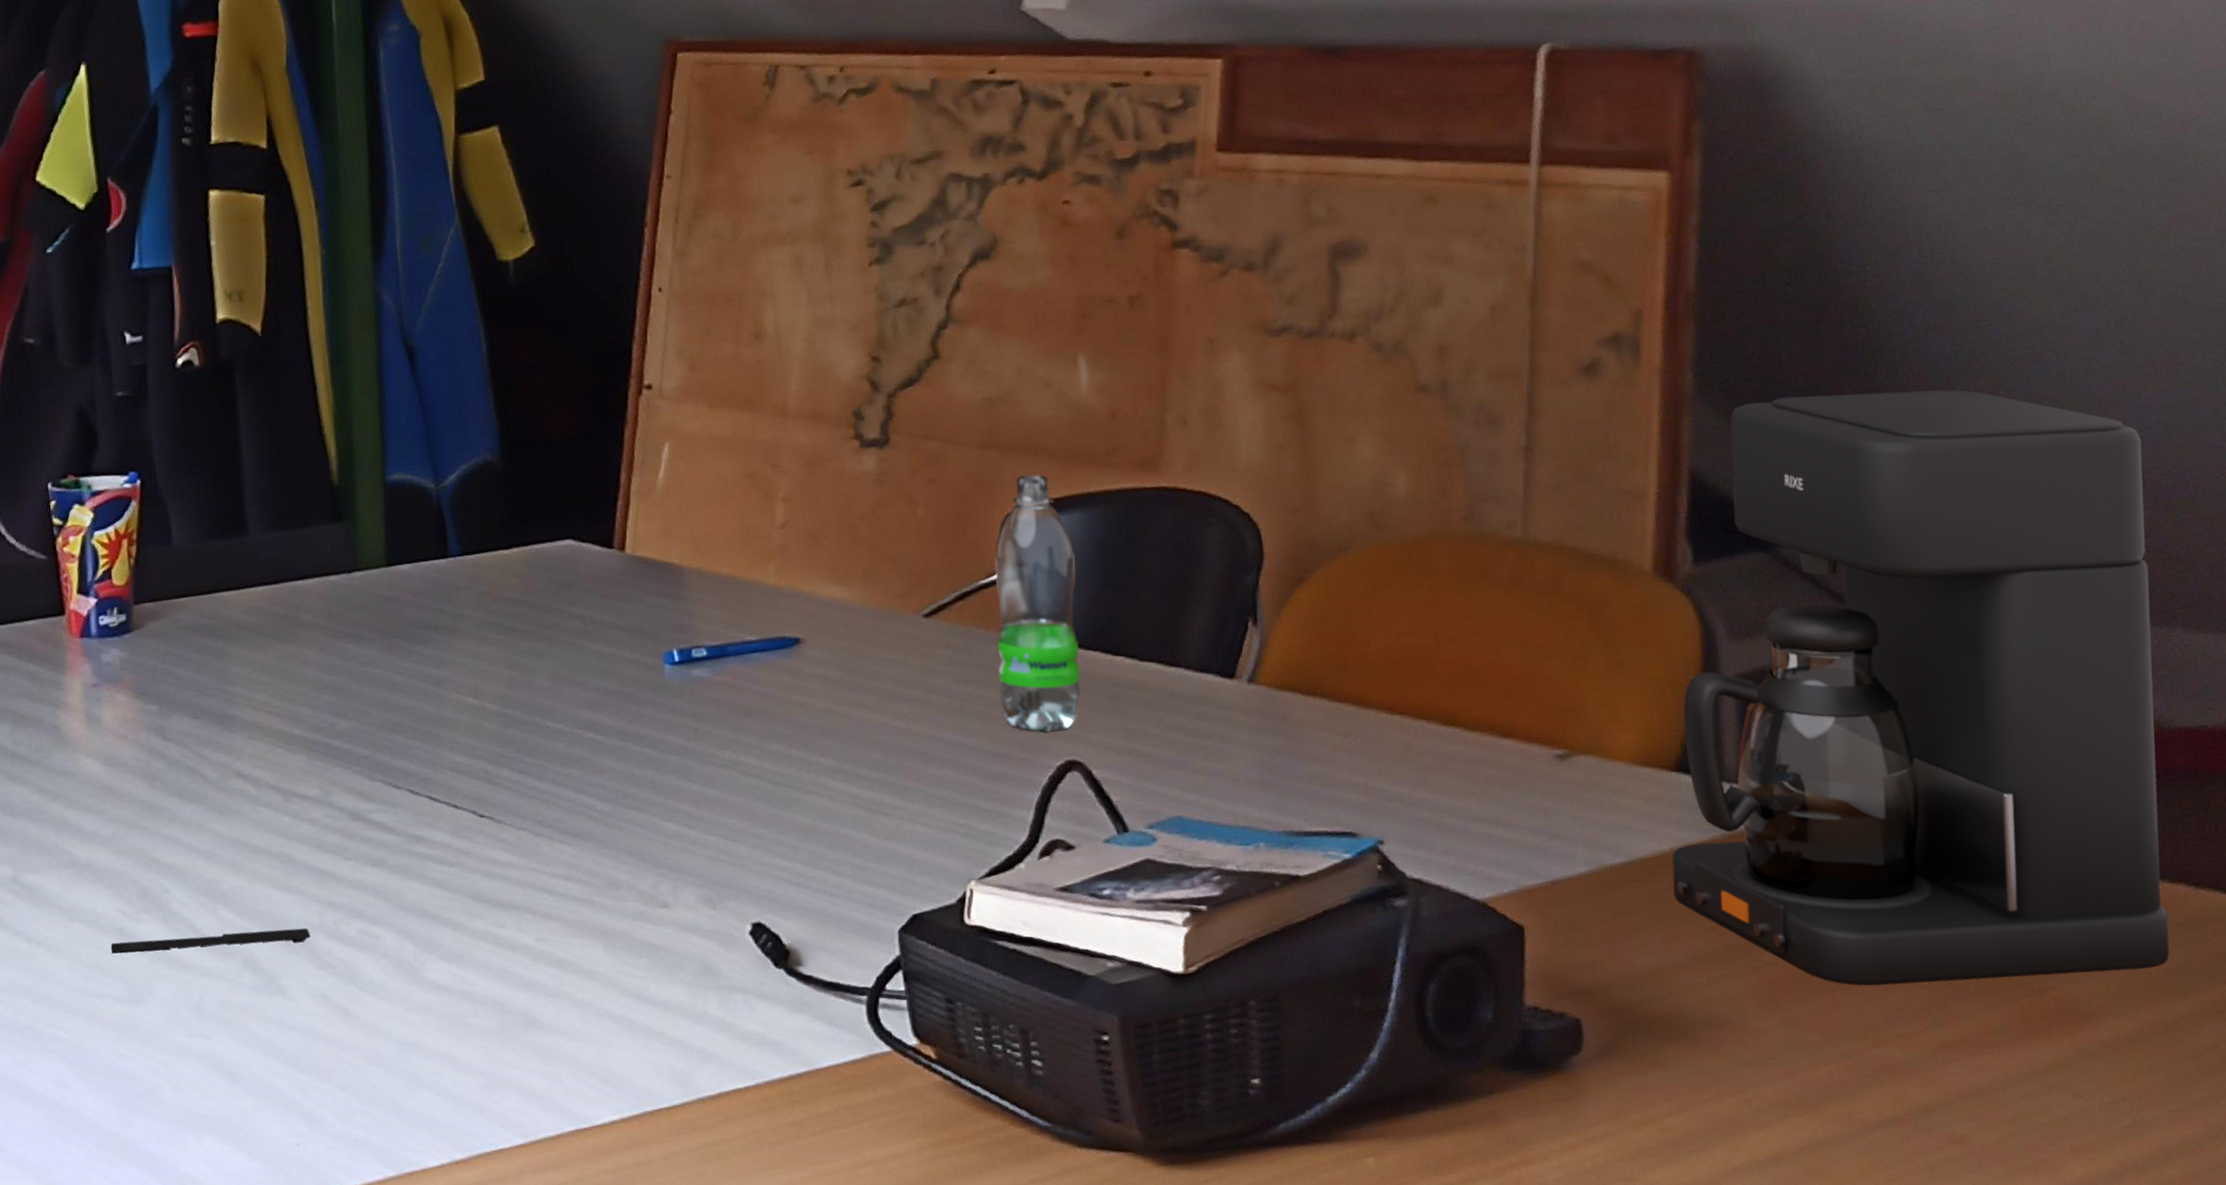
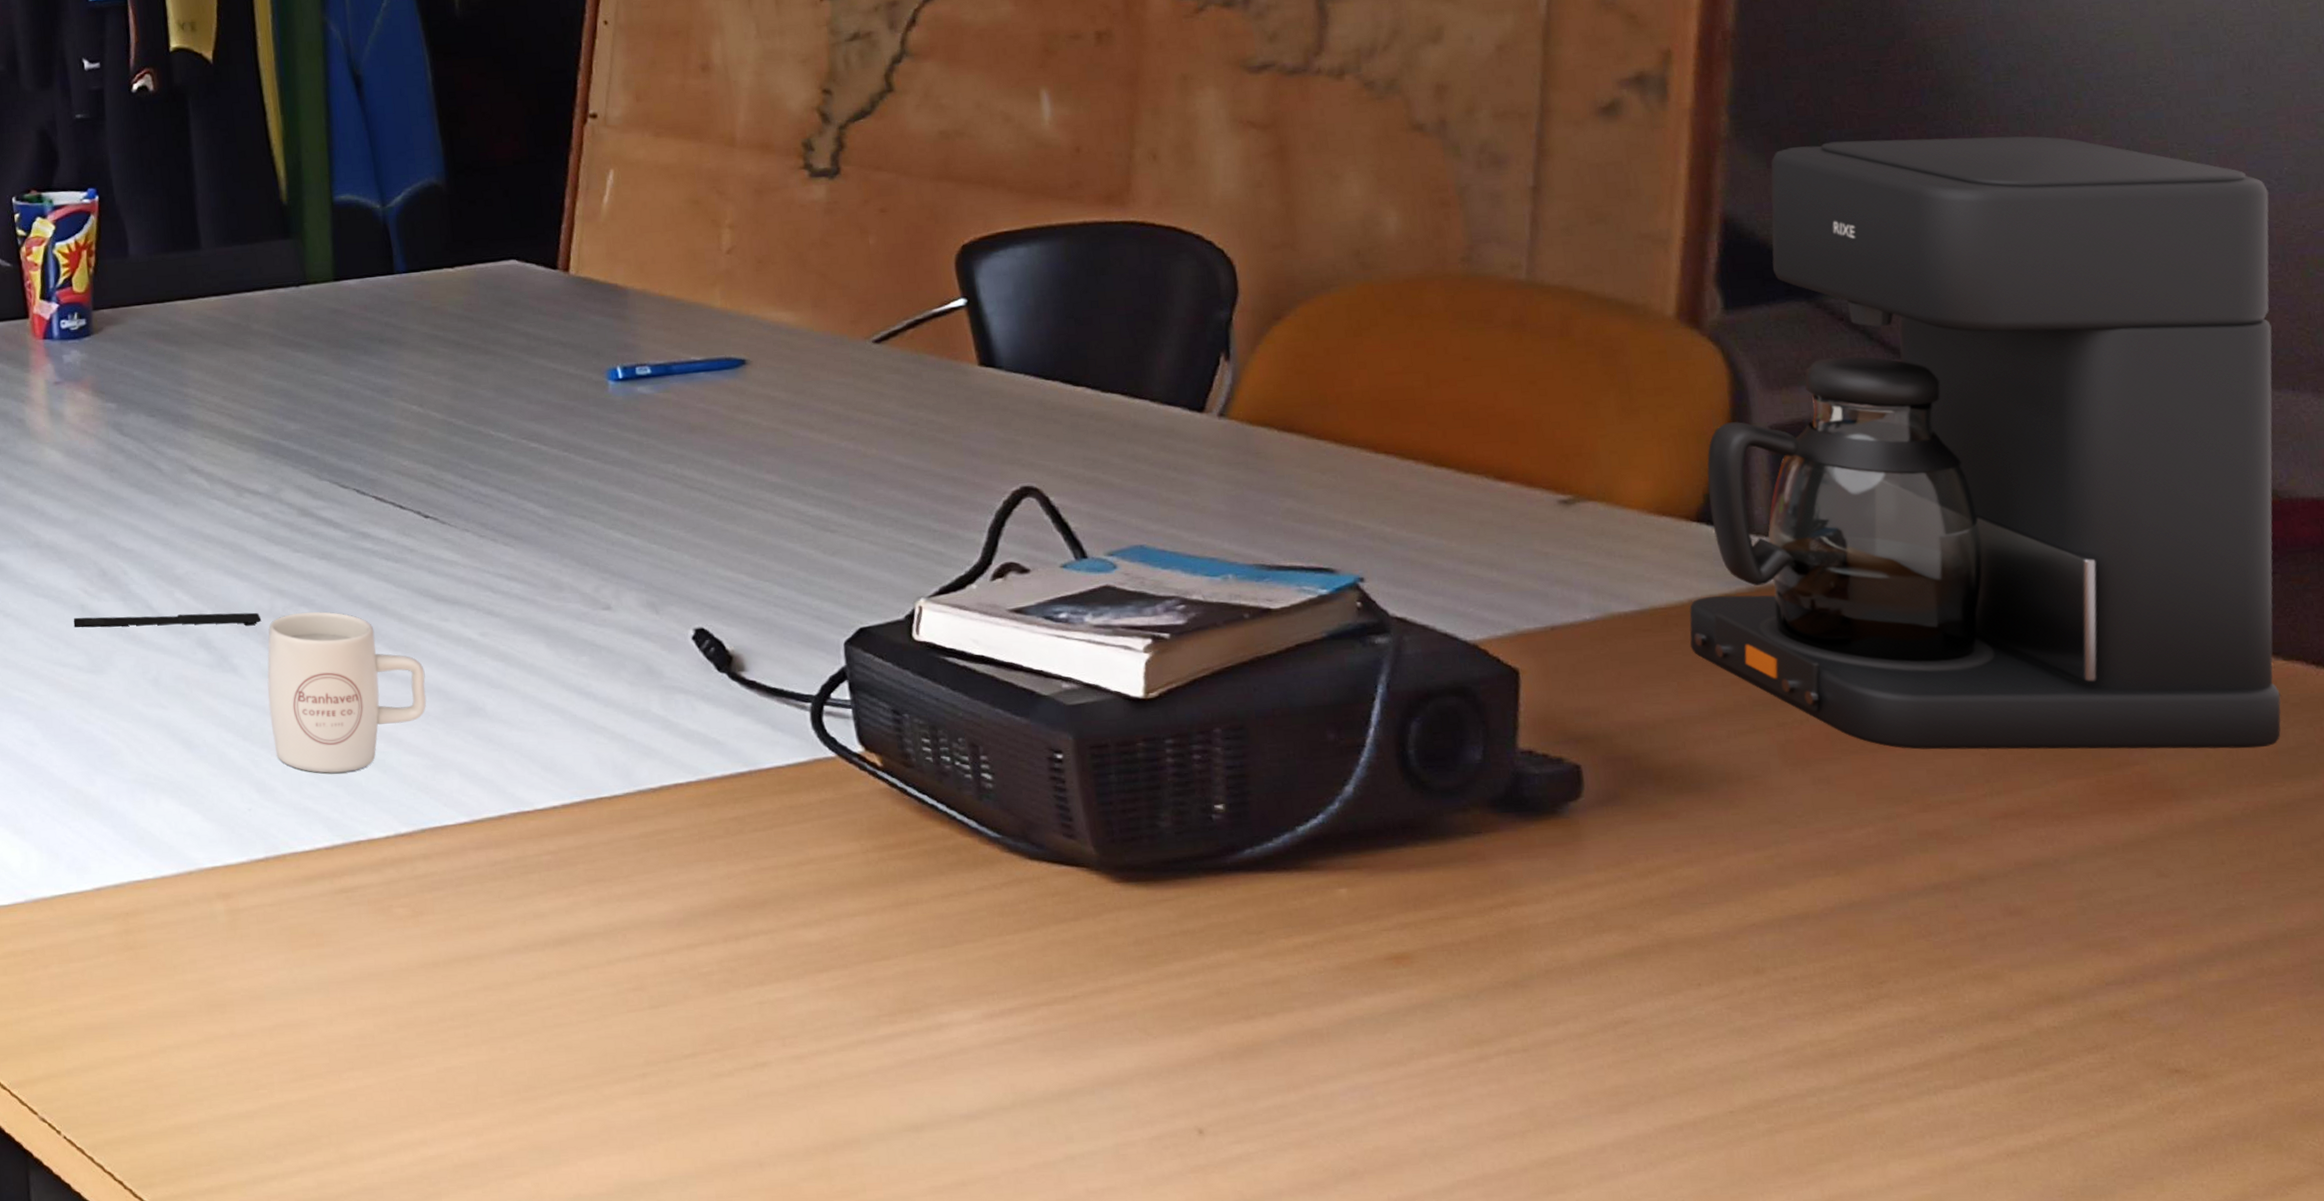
mug: none [316,923,483,1100] -> present [267,611,427,774]
bottle: present [995,474,1081,732] -> none [949,206,1039,458]

